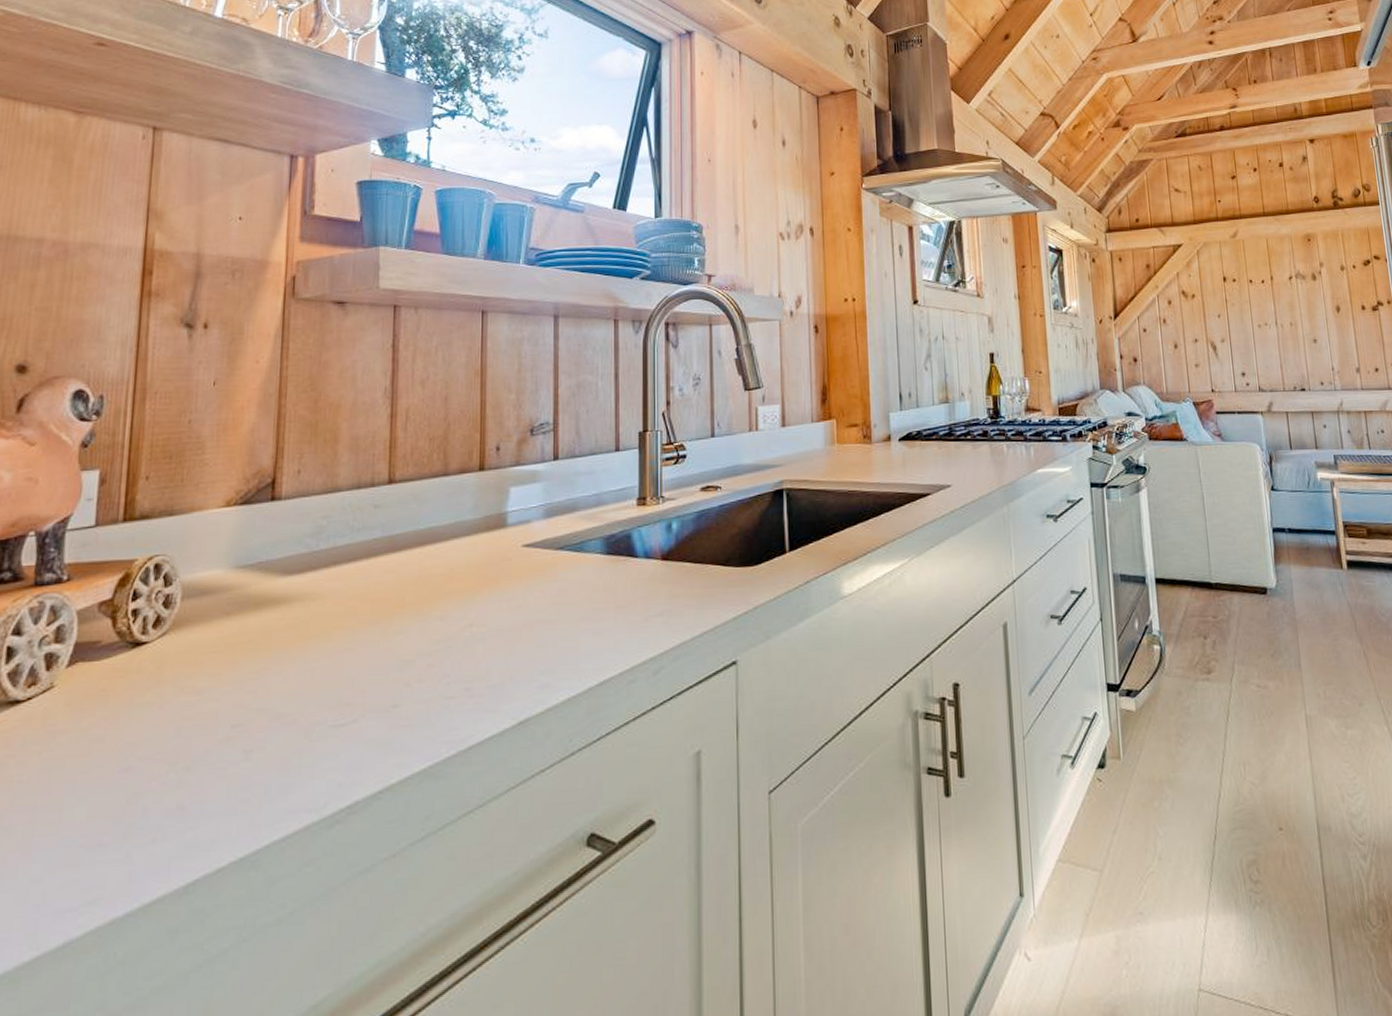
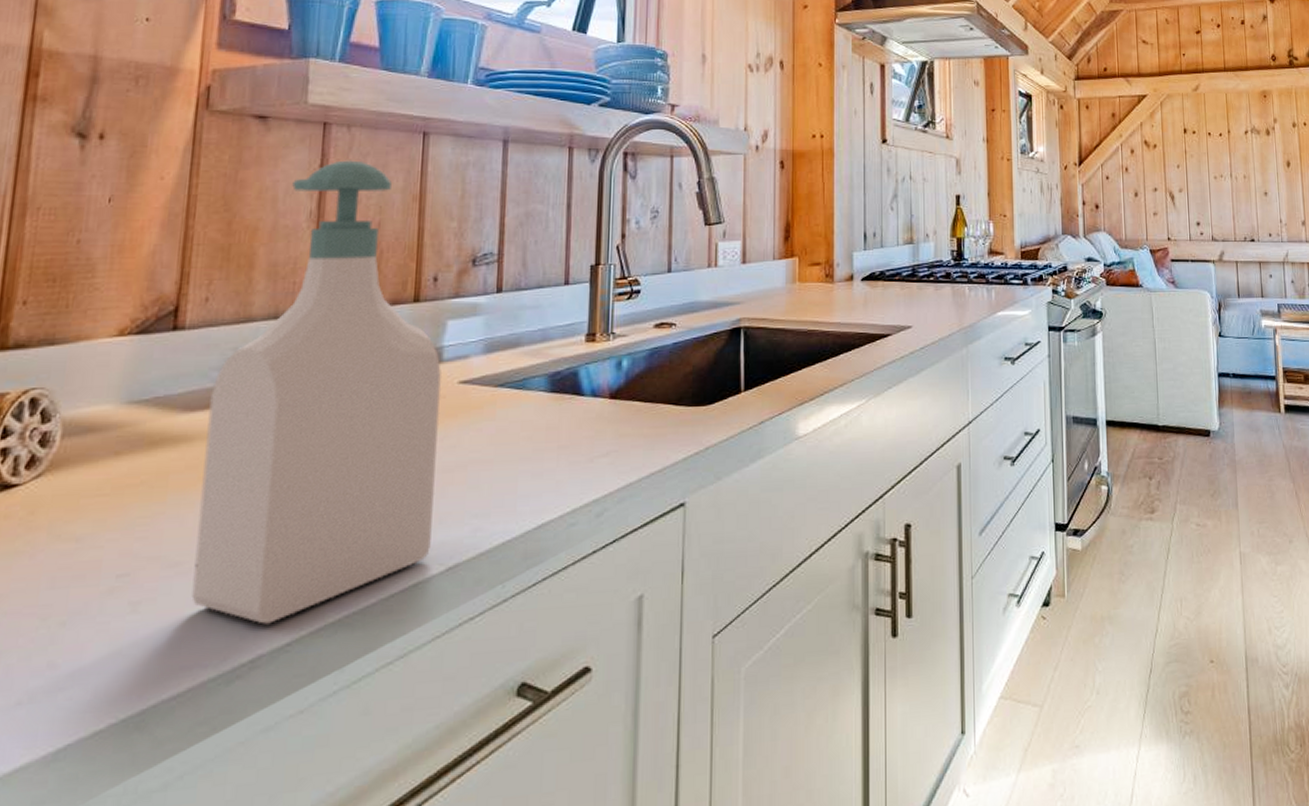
soap bottle: none [295,339,508,773] -> present [191,160,443,624]

